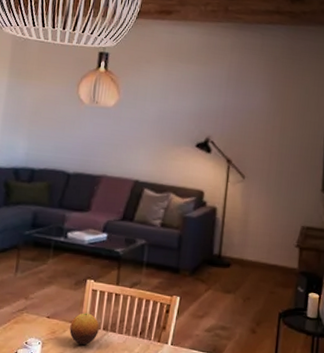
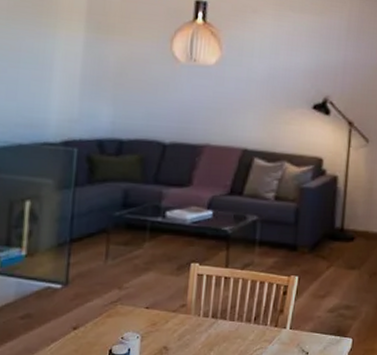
fruit: present [69,312,99,345] -> none [173,300,207,335]

